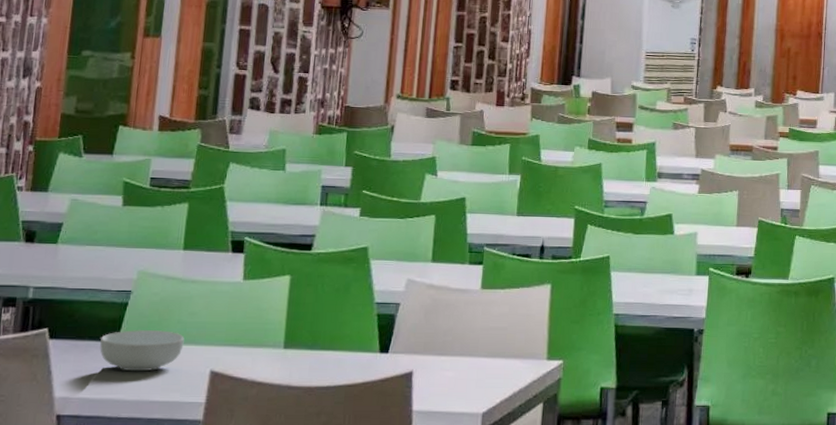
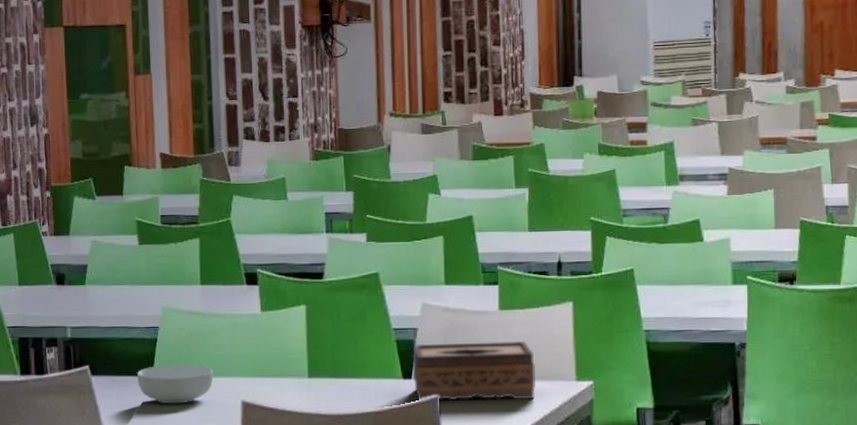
tissue box: none [390,318,510,377] -> present [412,340,536,401]

